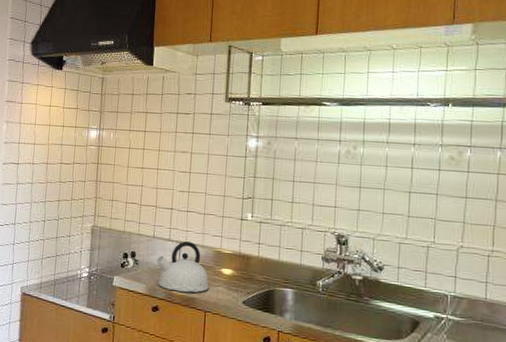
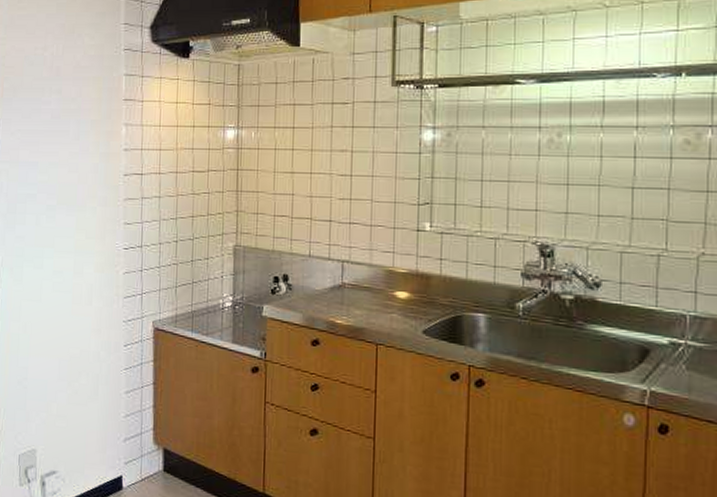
kettle: present [156,241,209,293] -> none [314,260,380,322]

